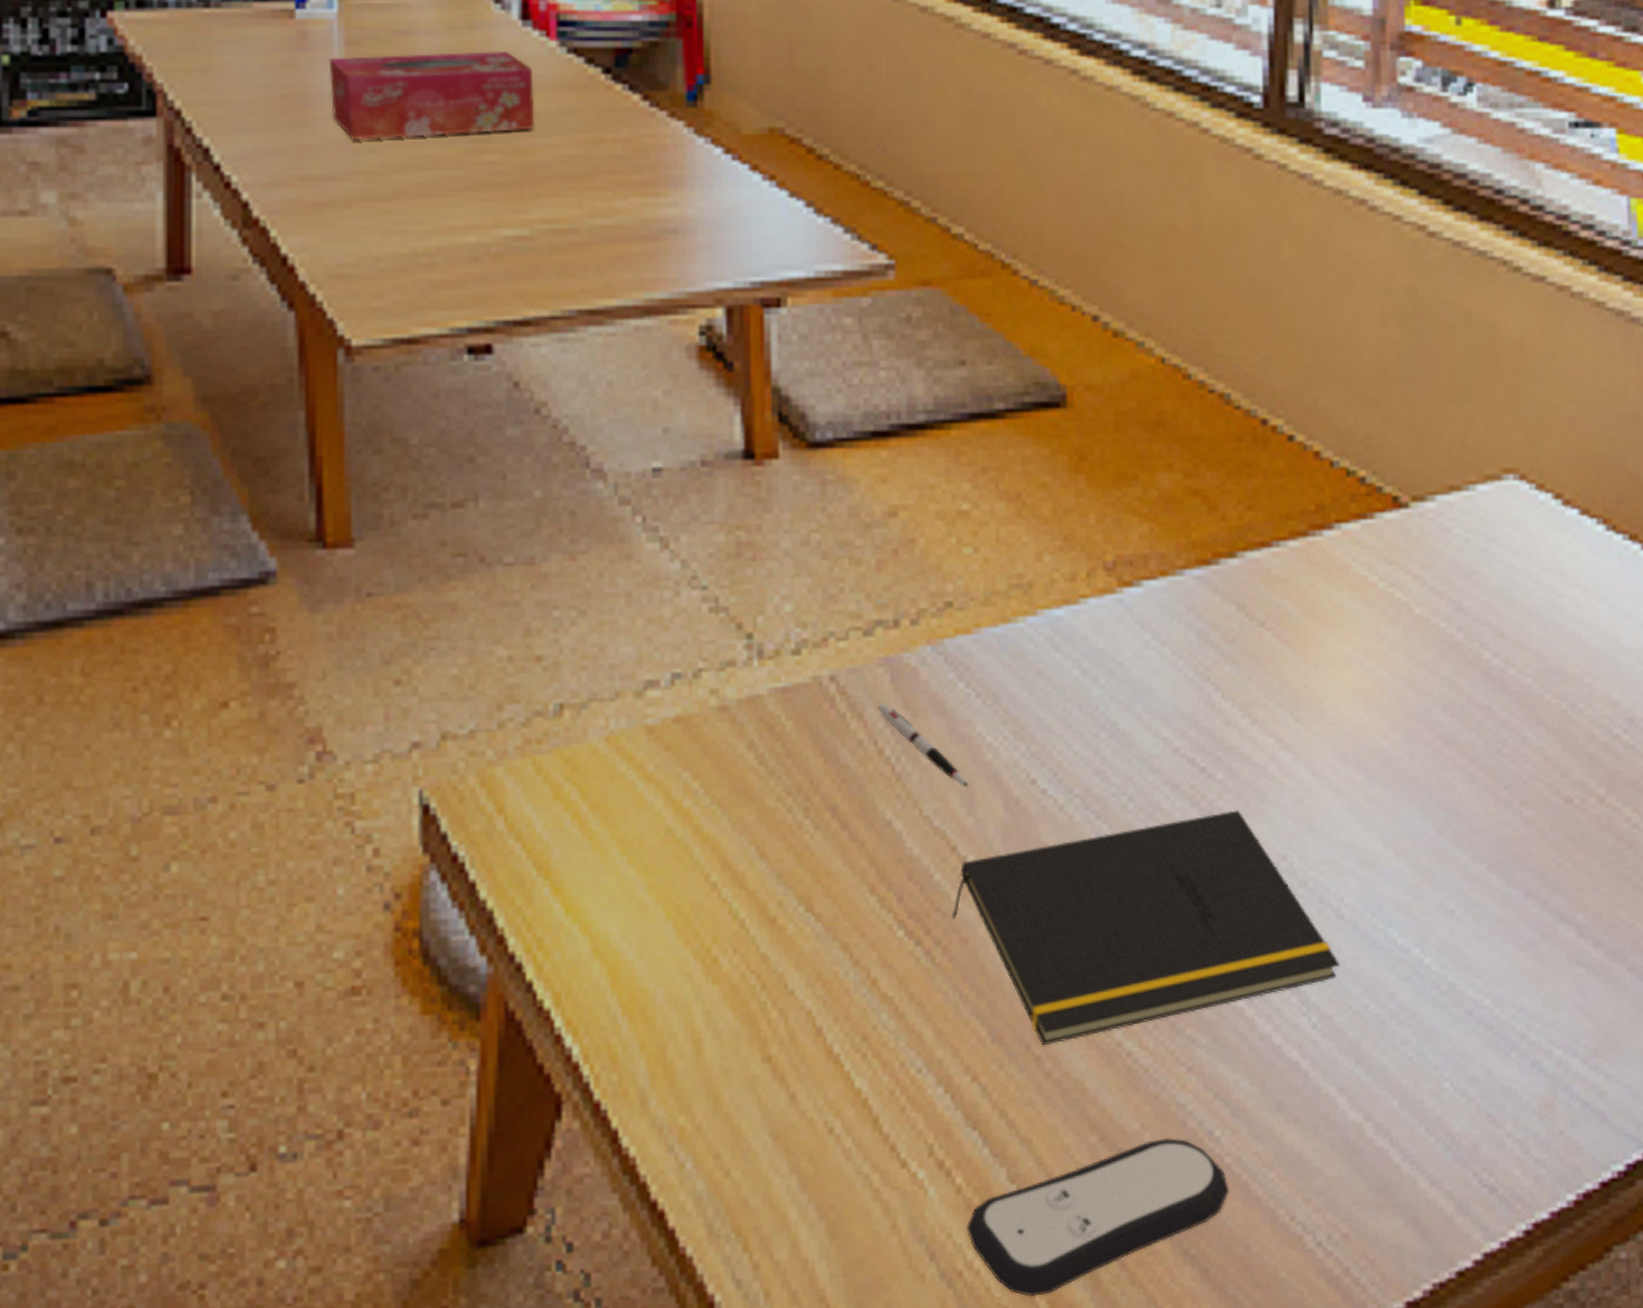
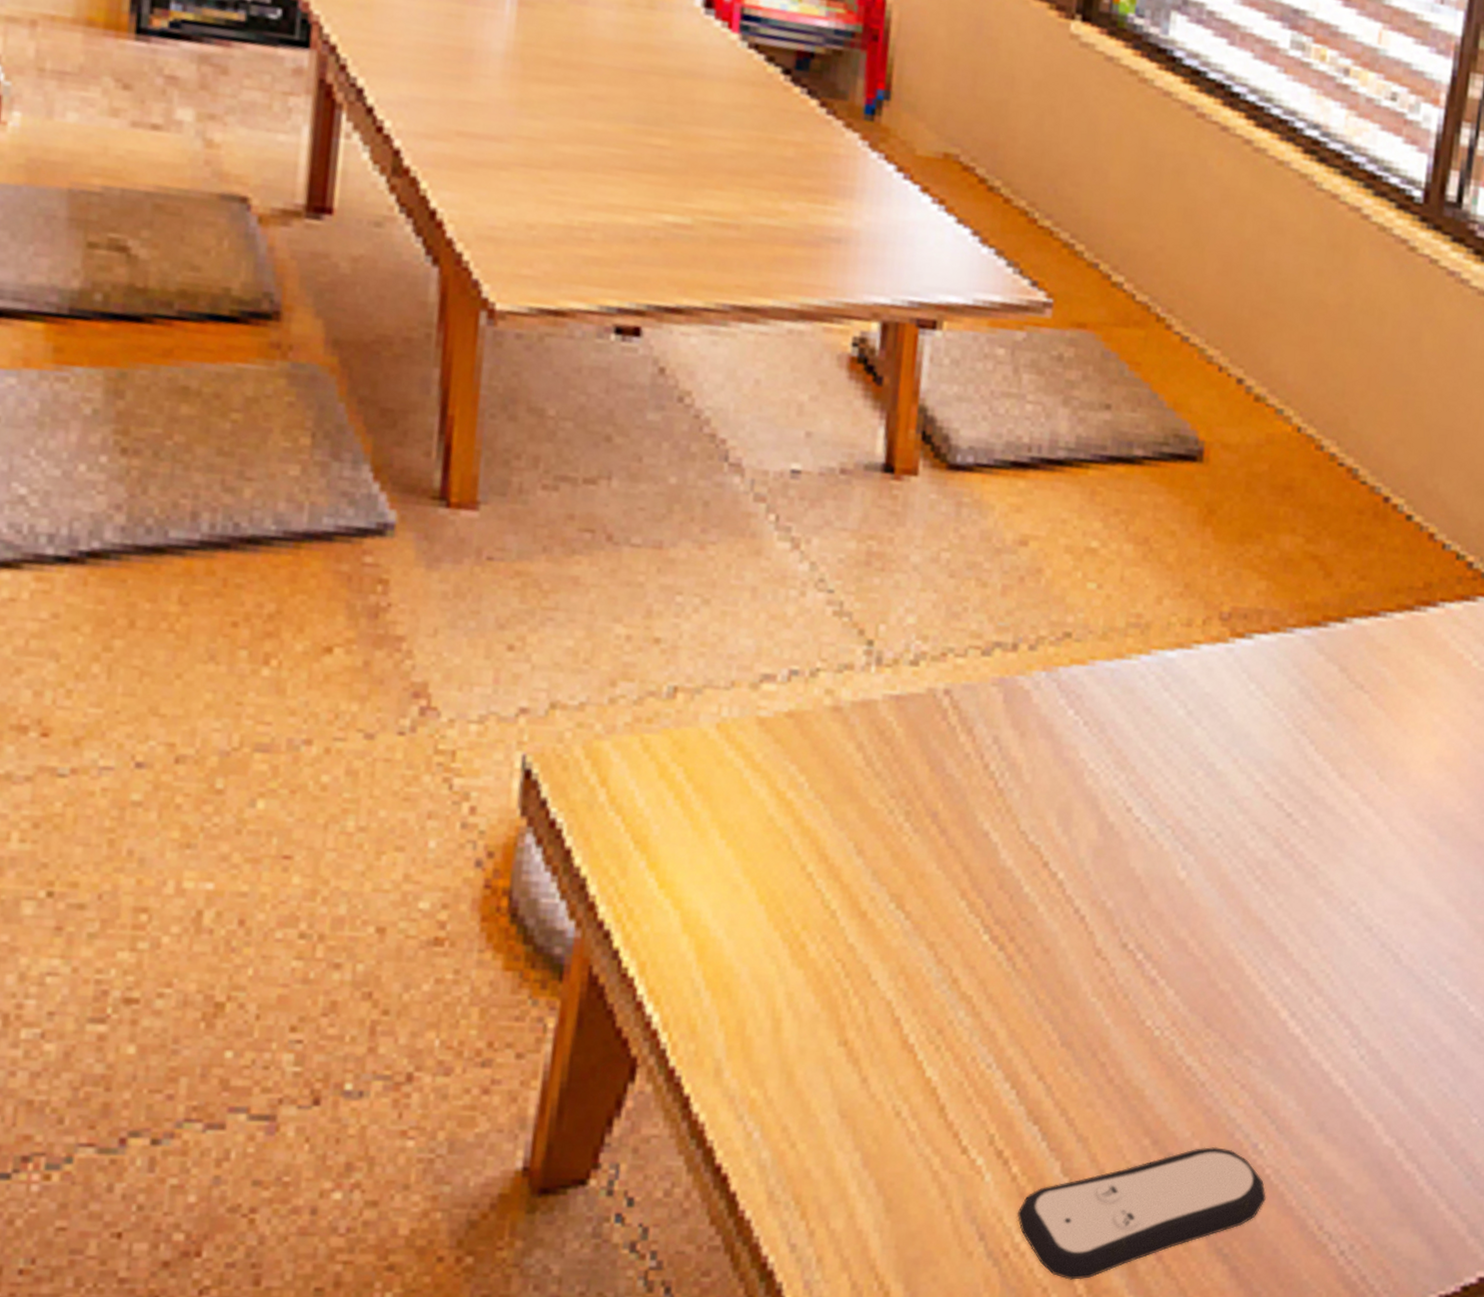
tissue box: present [328,51,535,139] -> none [497,16,711,120]
pen: present [877,703,968,788] -> none [987,721,1067,809]
notepad: present [951,810,1341,1046] -> none [1036,855,1393,1054]

